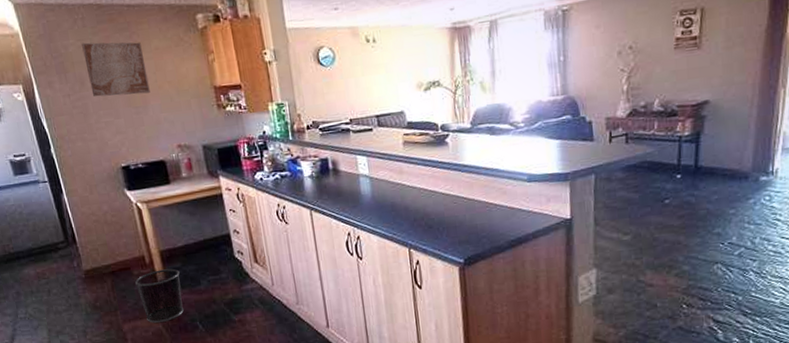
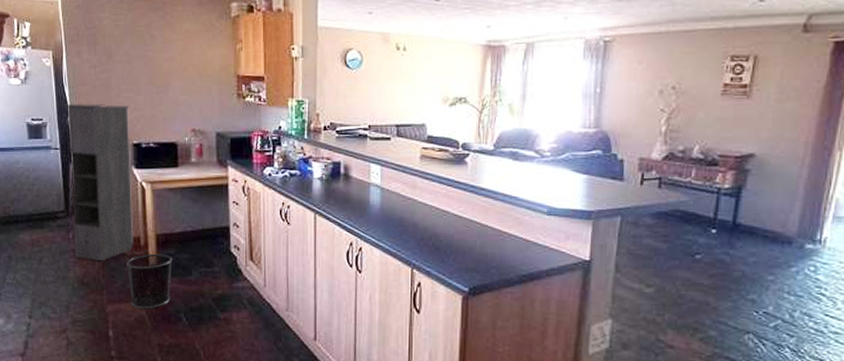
storage cabinet: none [45,130,139,285] -> present [65,103,133,261]
wall art: present [81,42,150,97] -> none [116,17,174,74]

